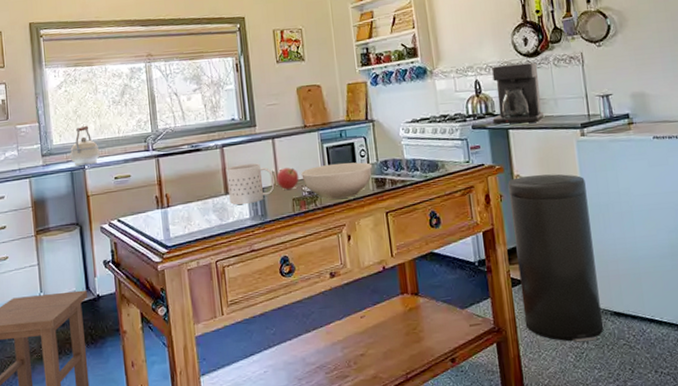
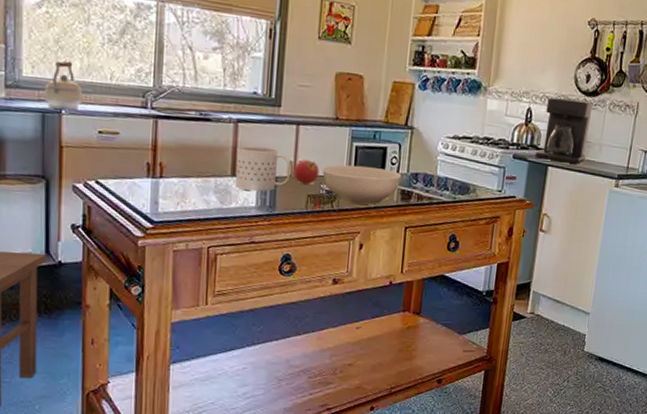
pedal bin: present [507,174,604,342] -> none [516,216,607,381]

